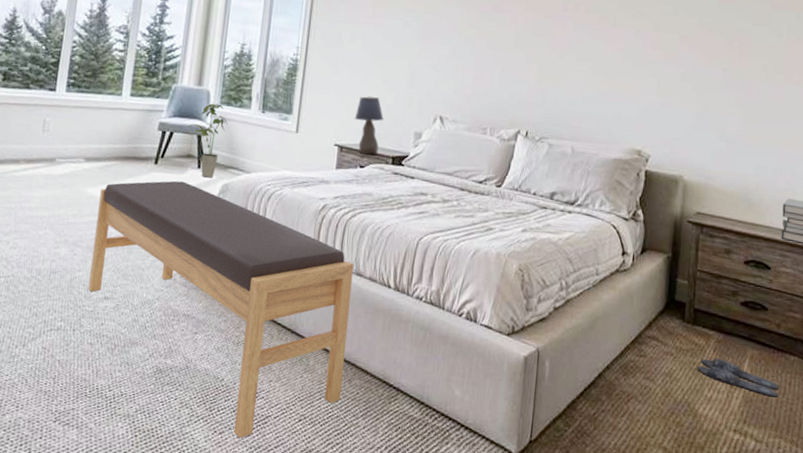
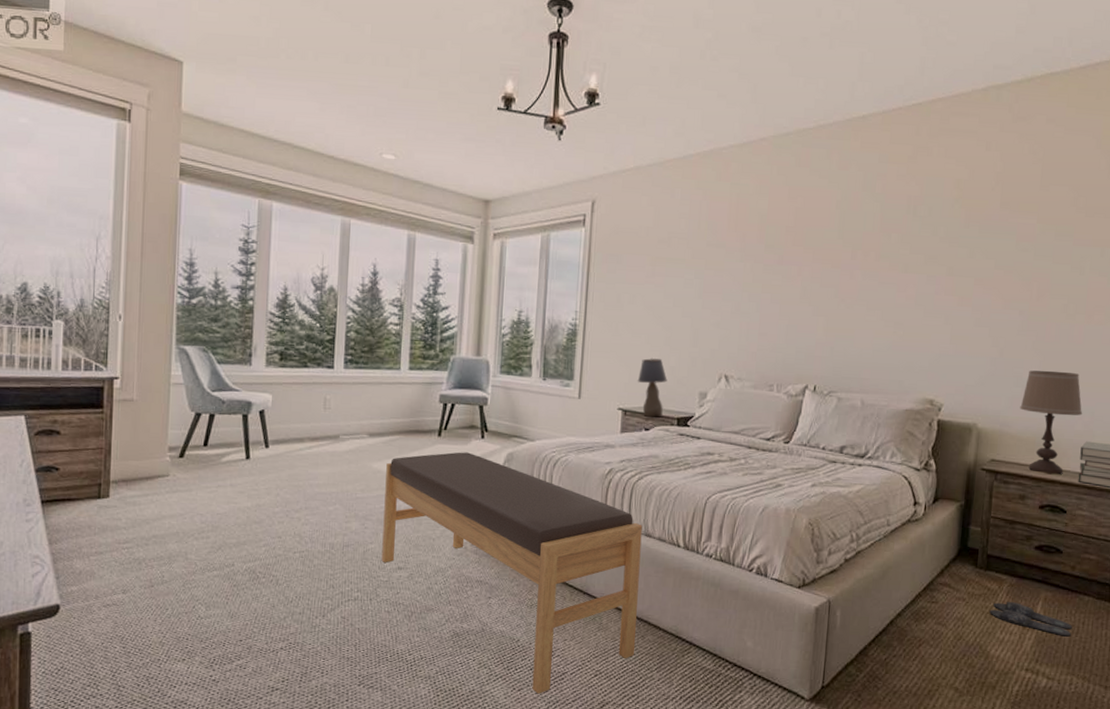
house plant: present [188,103,228,178] -> none [469,373,509,448]
table lamp: none [724,126,784,230] -> present [1020,370,1083,474]

